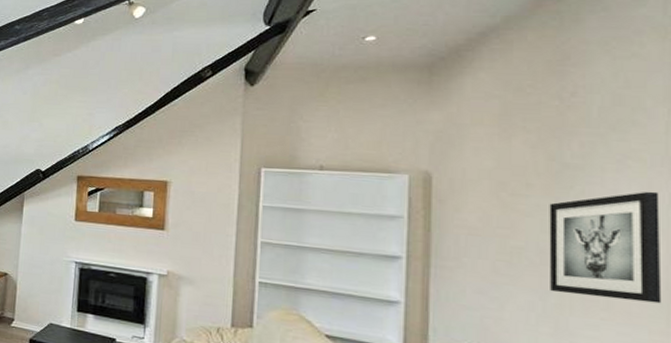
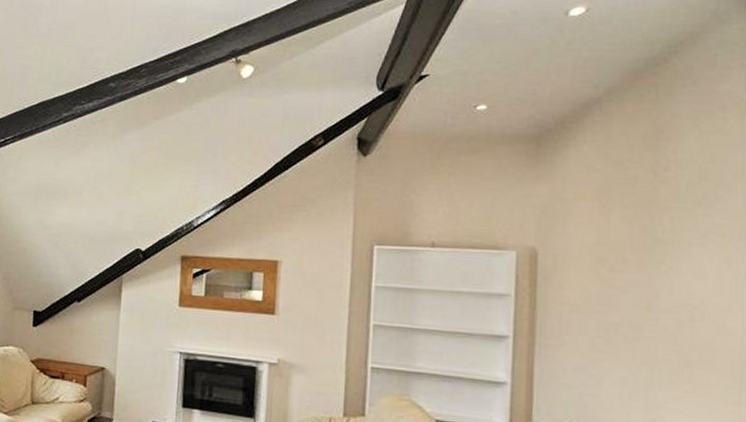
wall art: present [549,191,662,304] -> none [641,265,737,375]

